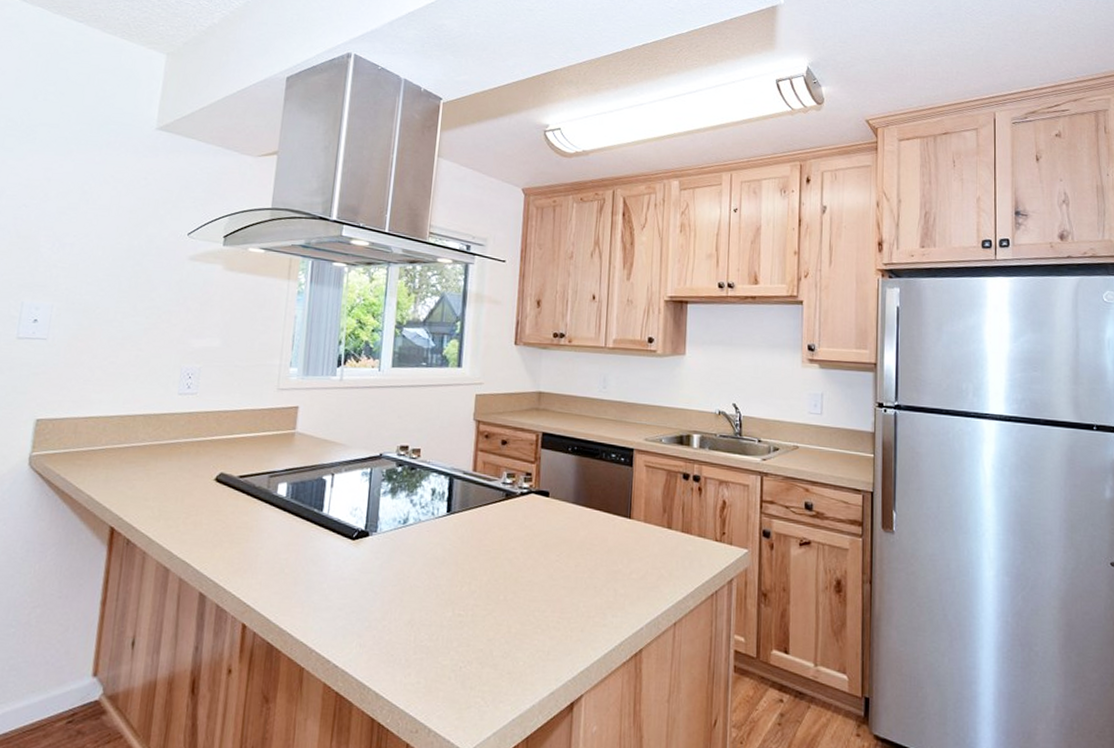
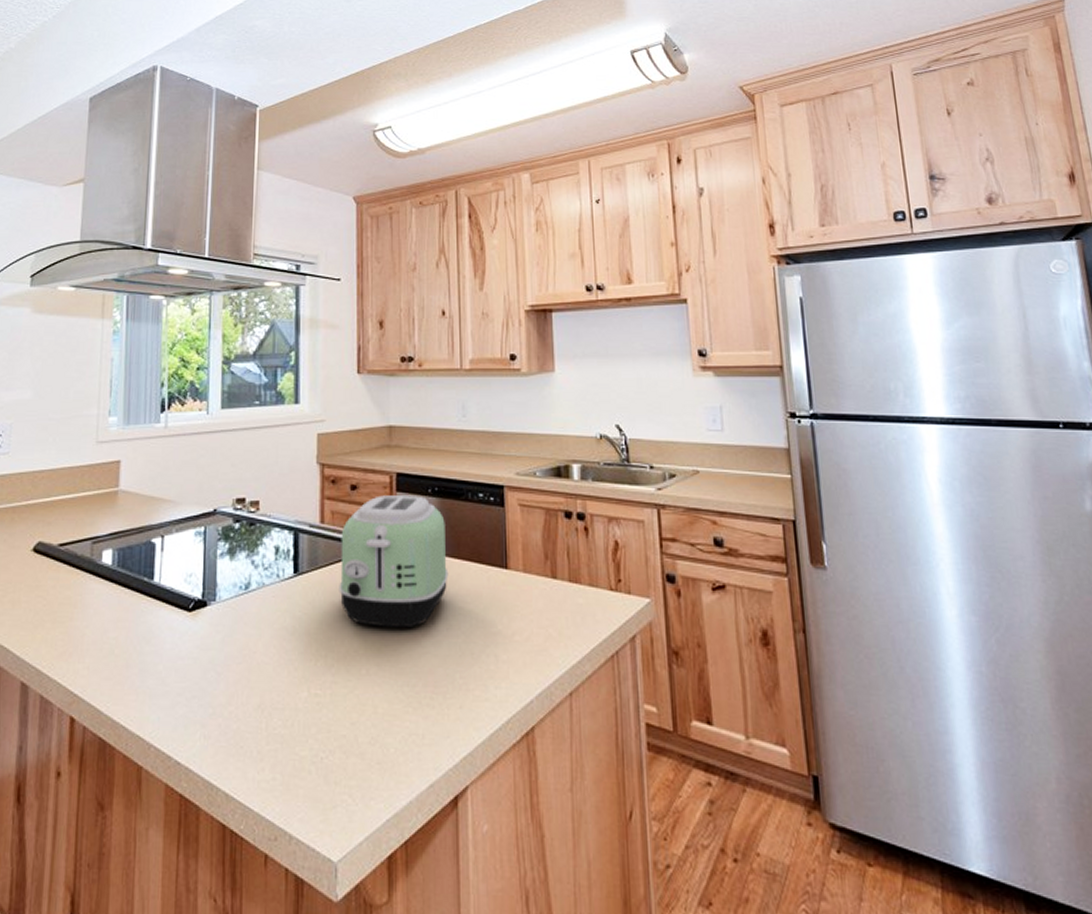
toaster: none [485,451,581,564] -> present [339,495,449,629]

